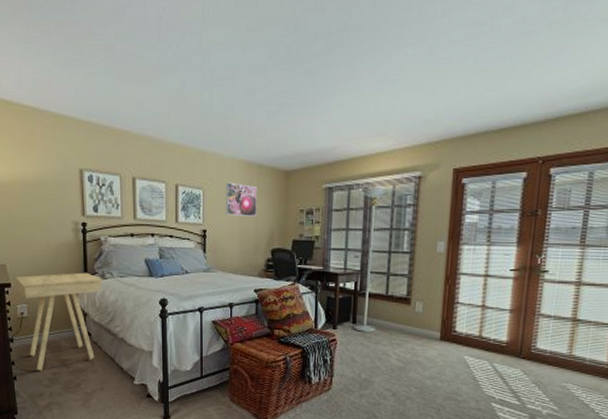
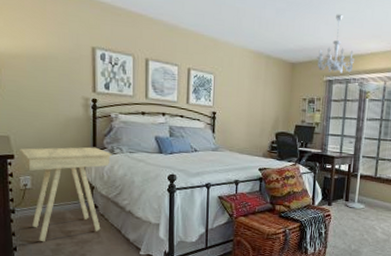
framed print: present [226,182,257,216] -> none [235,69,265,102]
chandelier: none [314,112,357,179] -> present [316,14,354,73]

